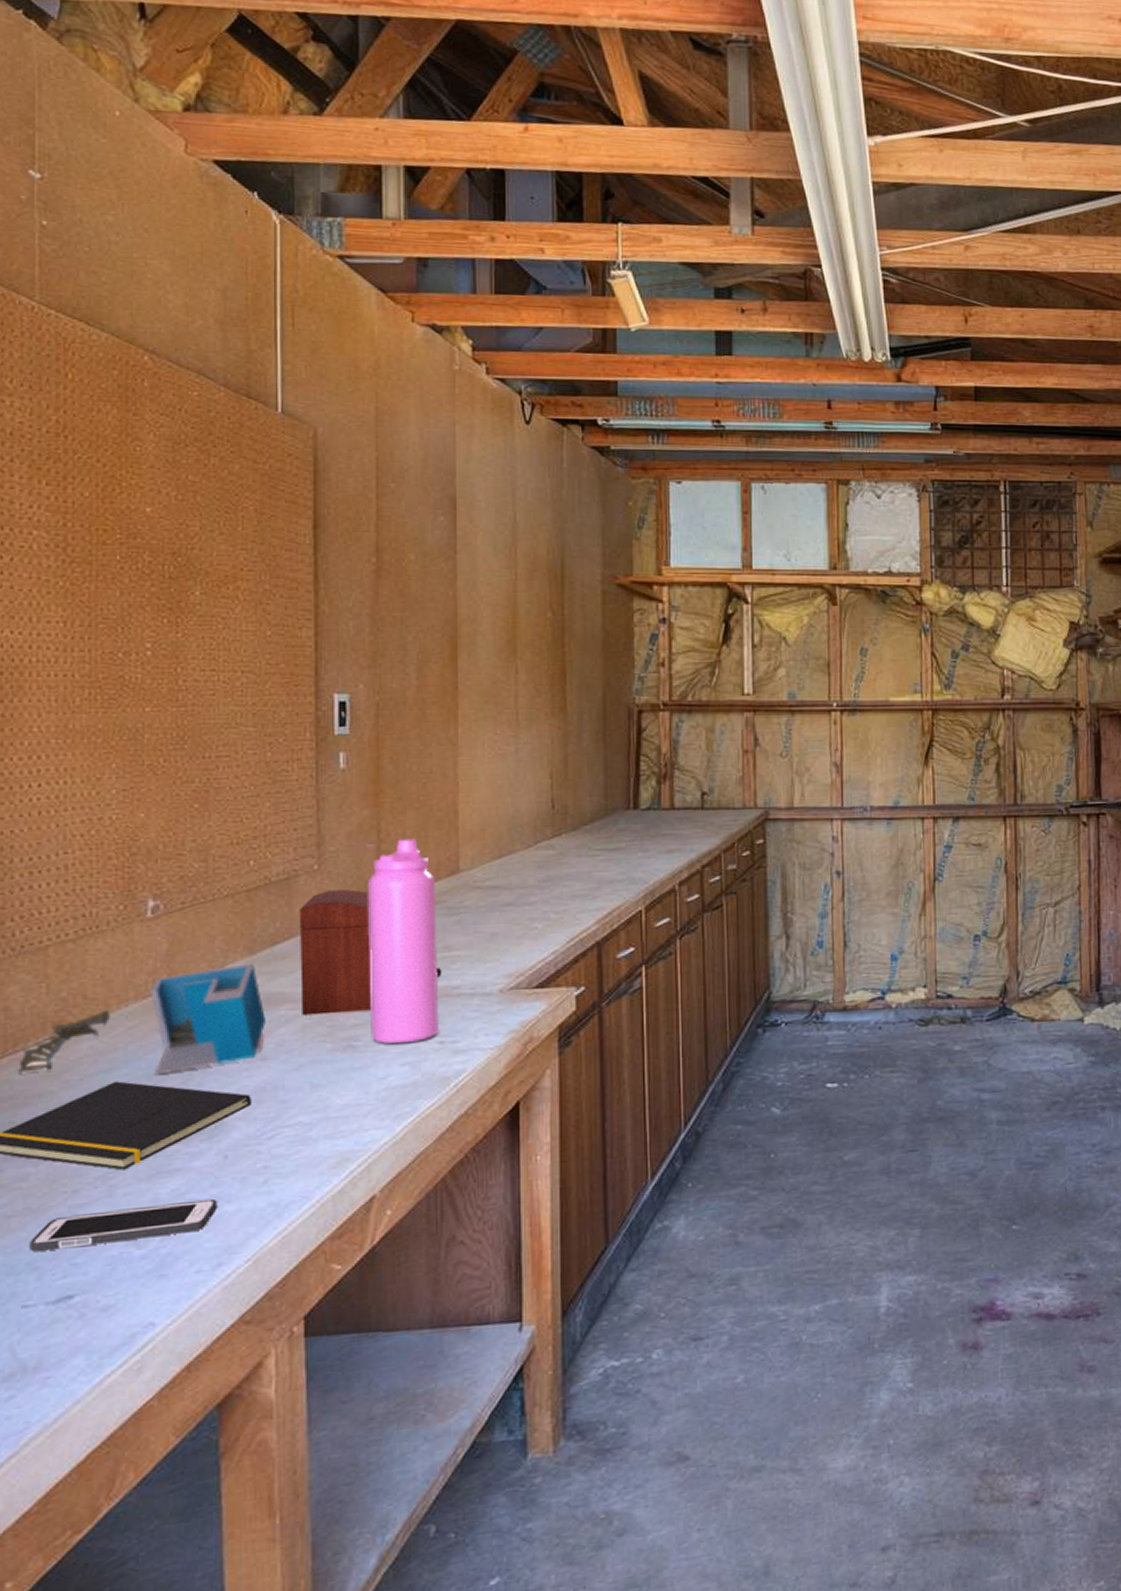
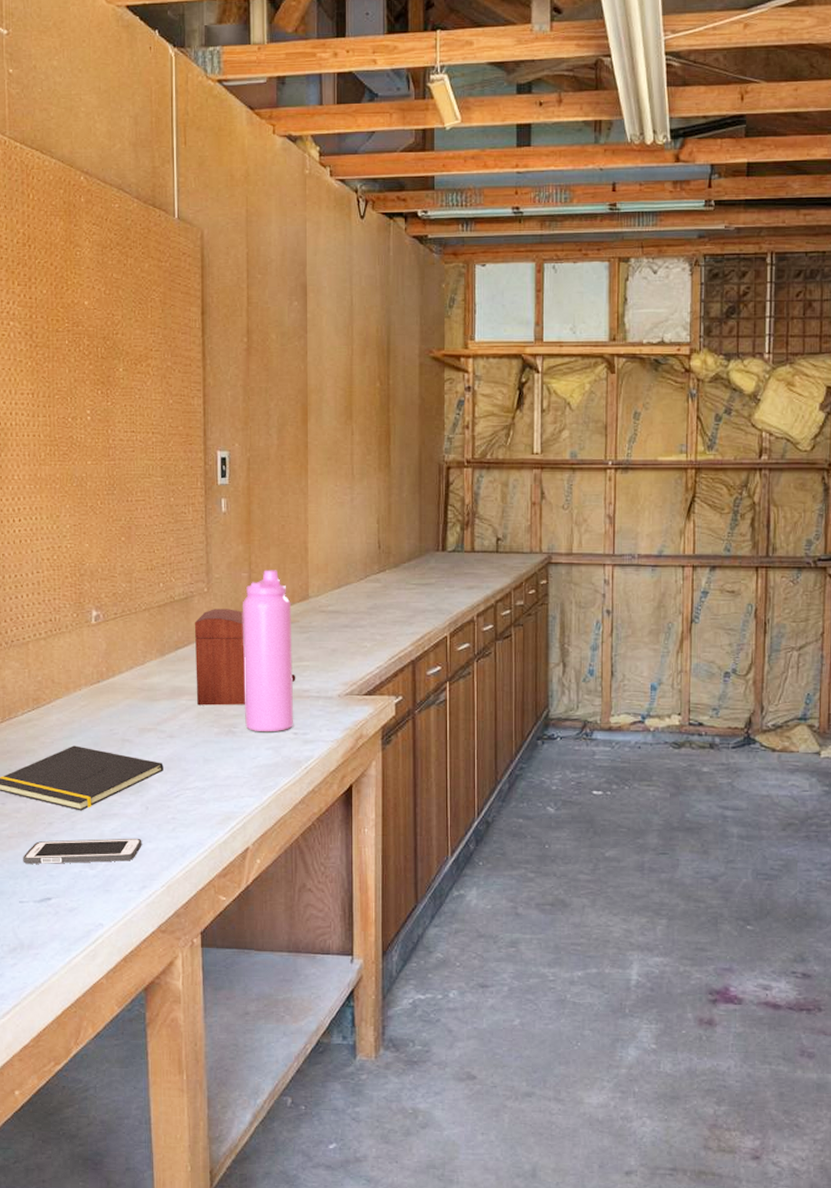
architectural model: present [18,963,266,1076] -> none [12,663,172,743]

